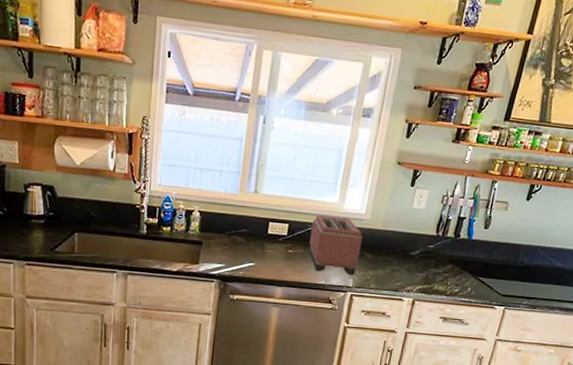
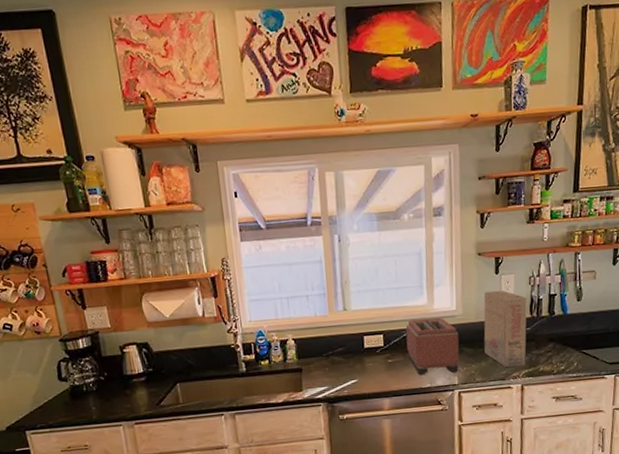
cereal box: none [384,201,436,282] -> present [483,290,527,368]

